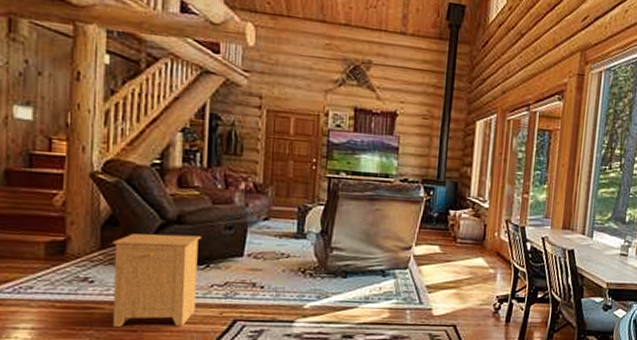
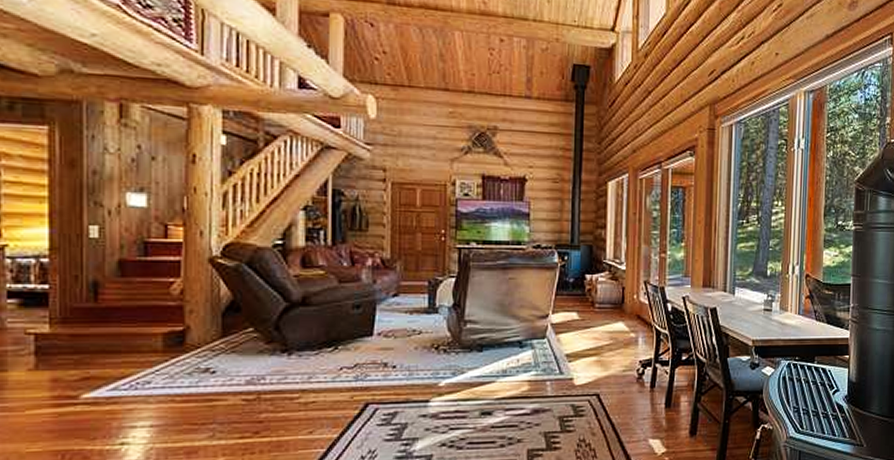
side table: present [112,233,202,328] -> none [235,317,329,420]

